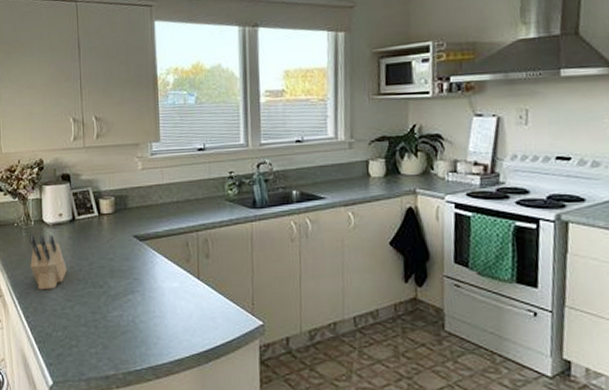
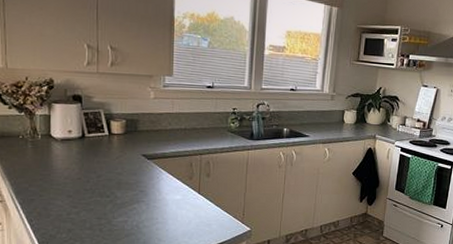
knife block: present [30,234,67,290] -> none [36,147,74,198]

